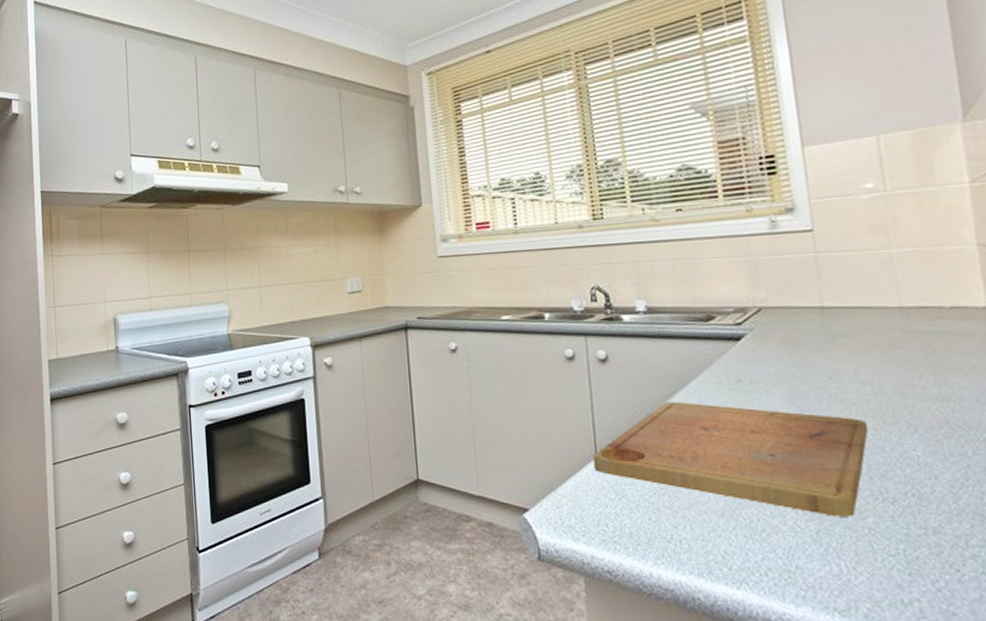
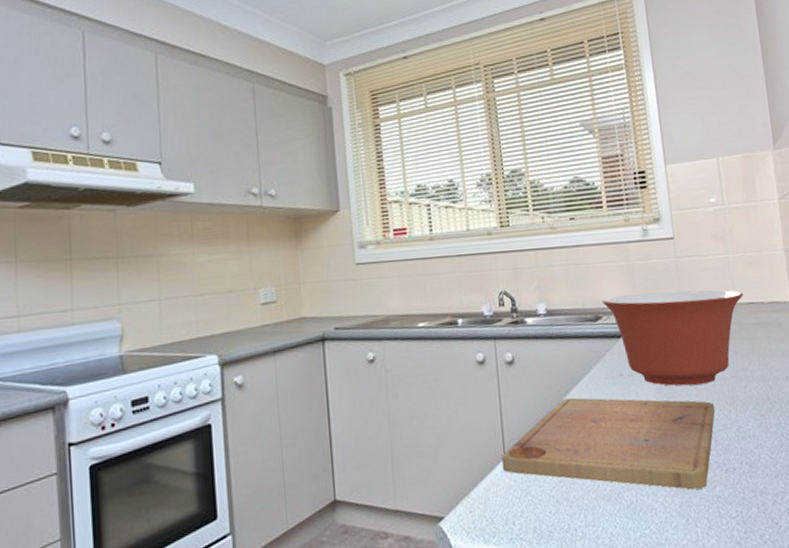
mixing bowl: none [716,290,912,399] -> present [602,290,743,386]

